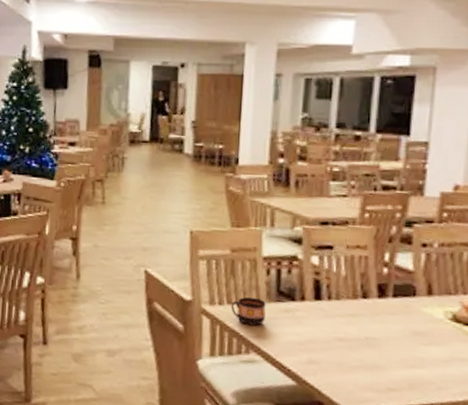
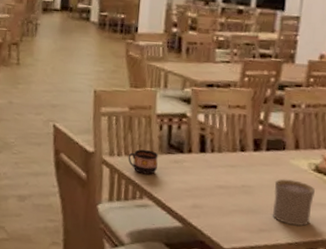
cup: none [402,330,453,385] -> present [272,179,315,227]

